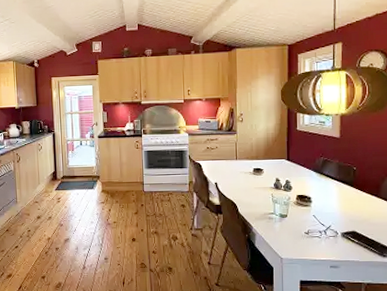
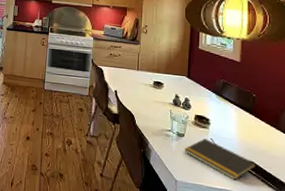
notepad: none [288,216,359,250] -> present [184,138,257,180]

